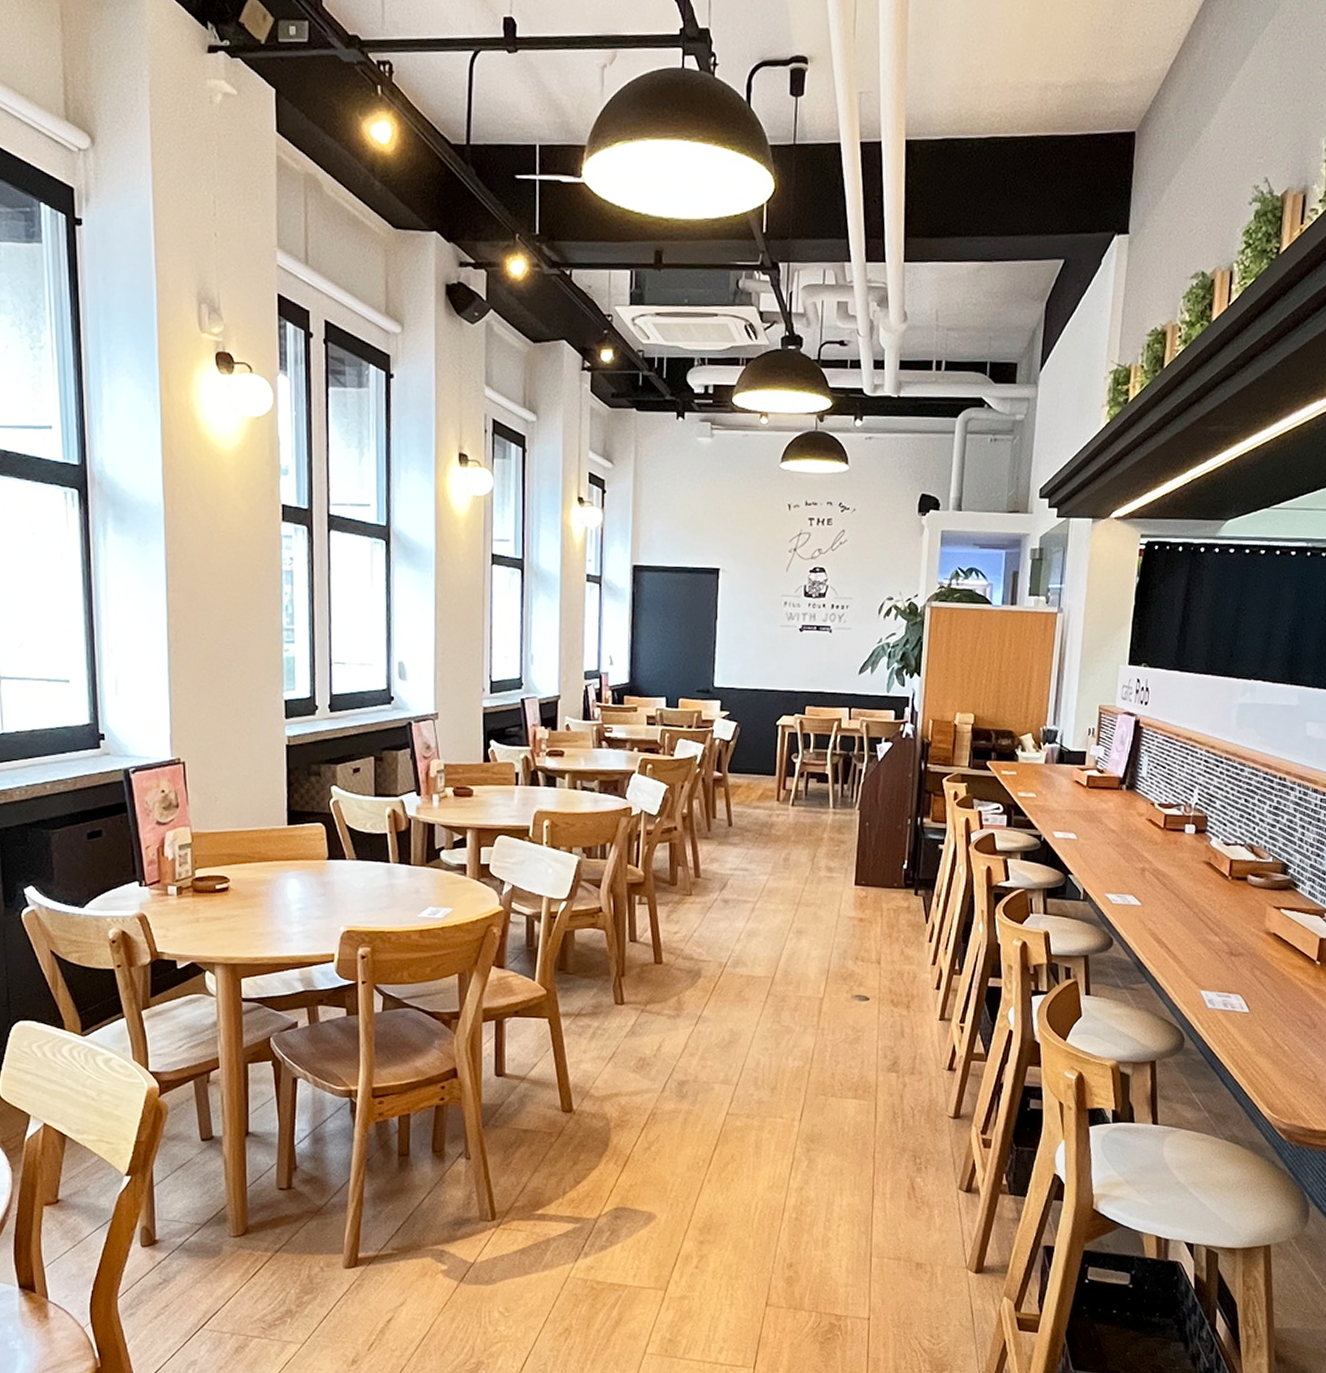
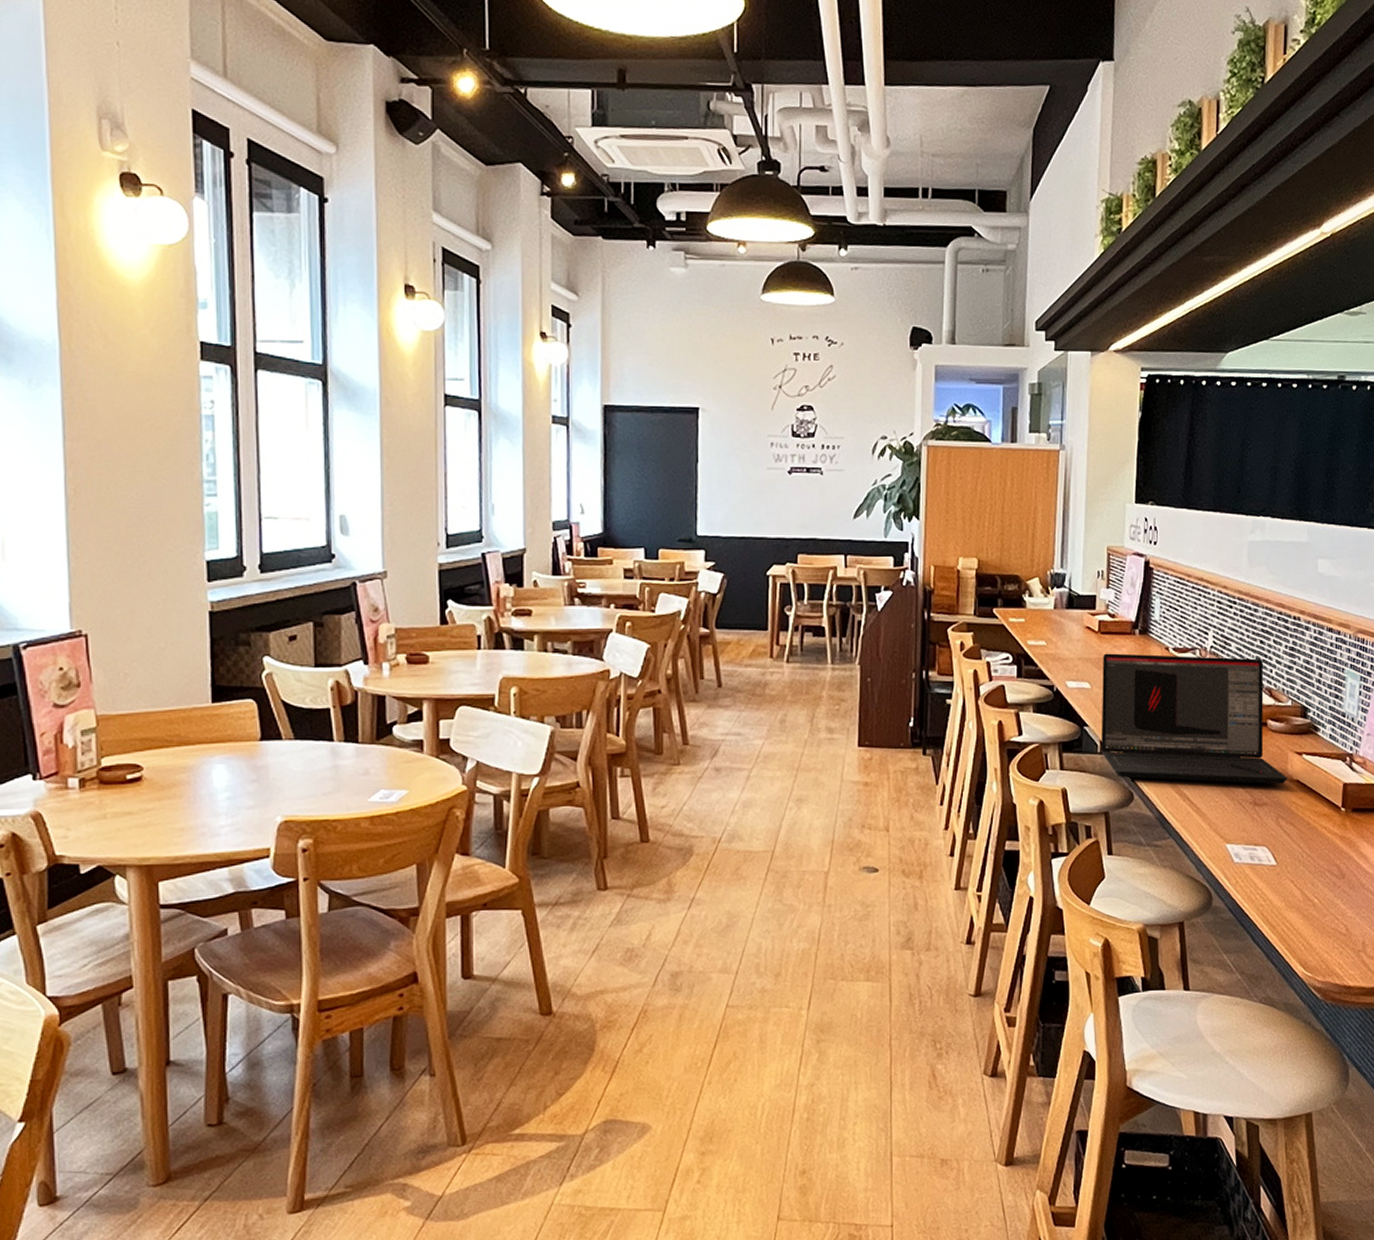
laptop: none [1084,806,1266,936] -> present [1101,653,1288,784]

